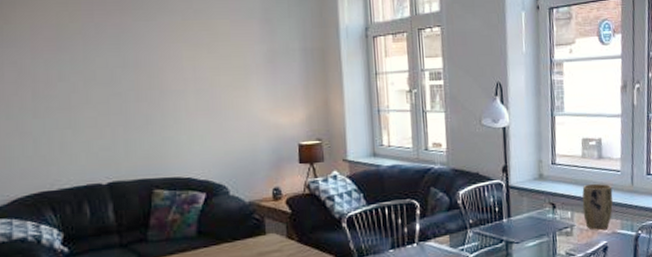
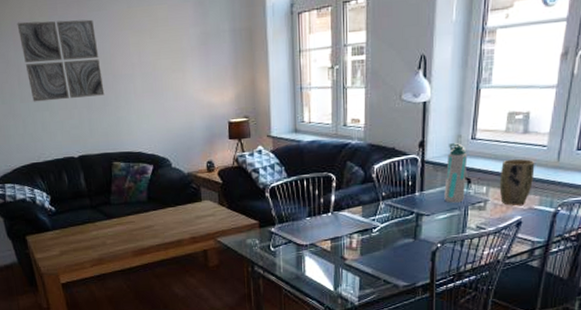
wall art: none [38,27,148,118] -> present [17,19,105,102]
water bottle: none [531,168,552,229] -> present [444,143,467,203]

